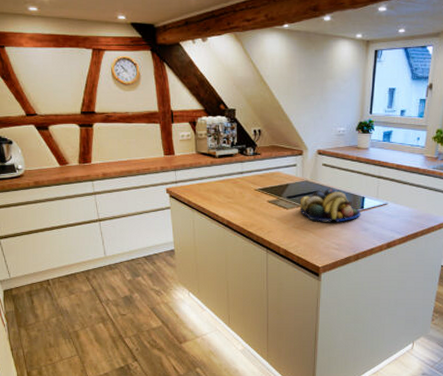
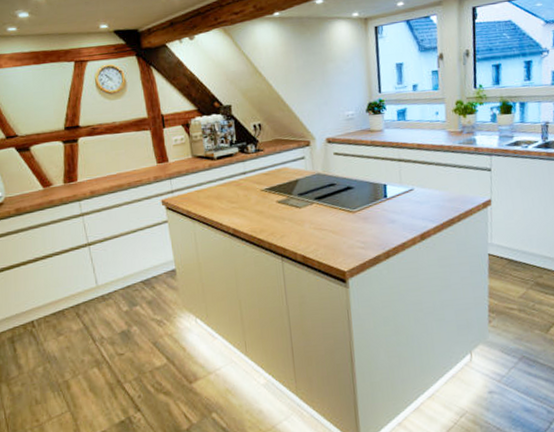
fruit bowl: present [299,188,361,222] -> none [313,178,385,218]

